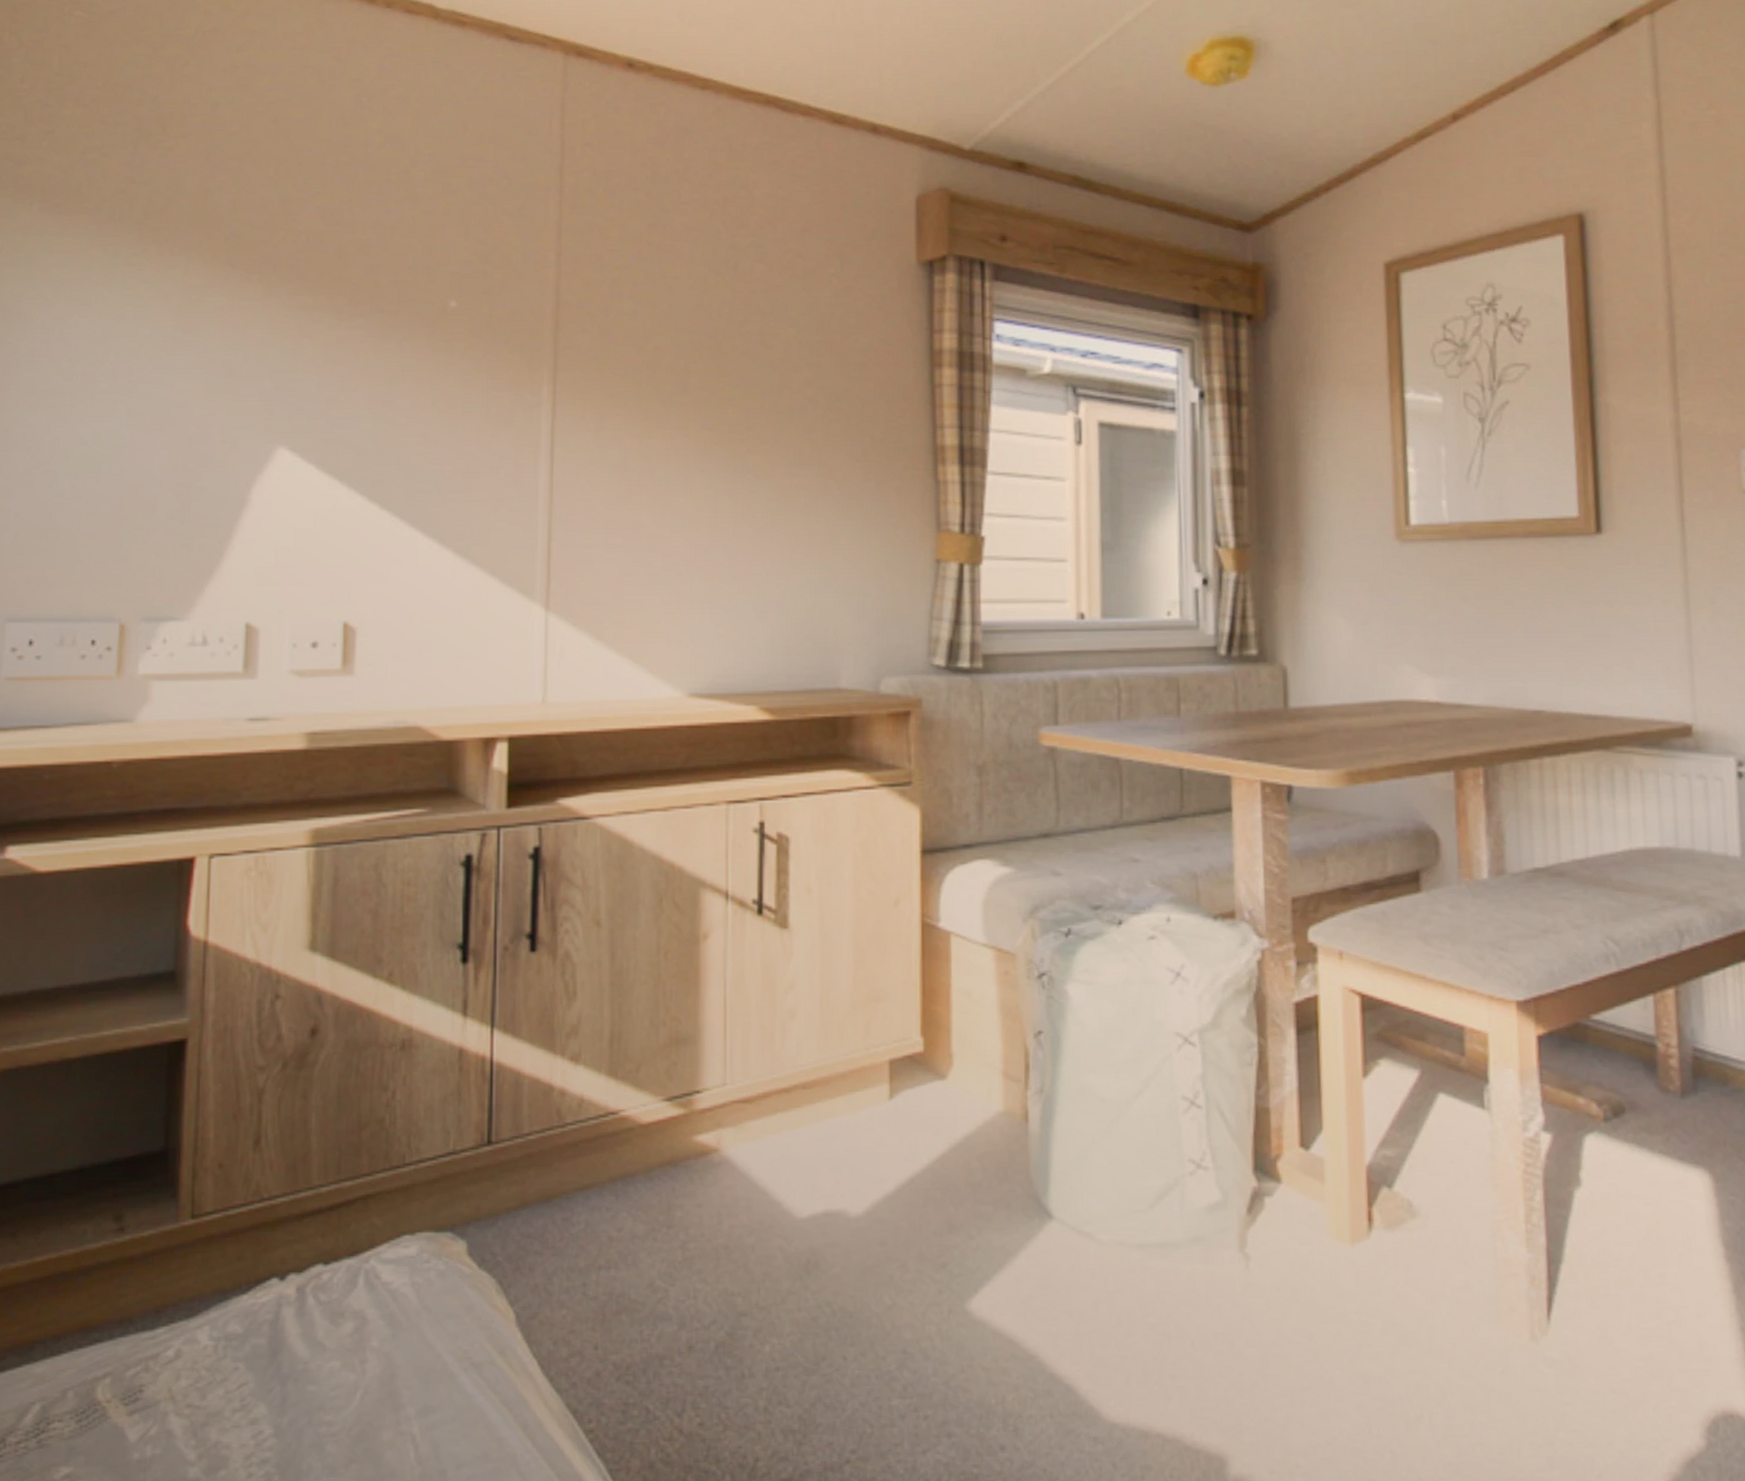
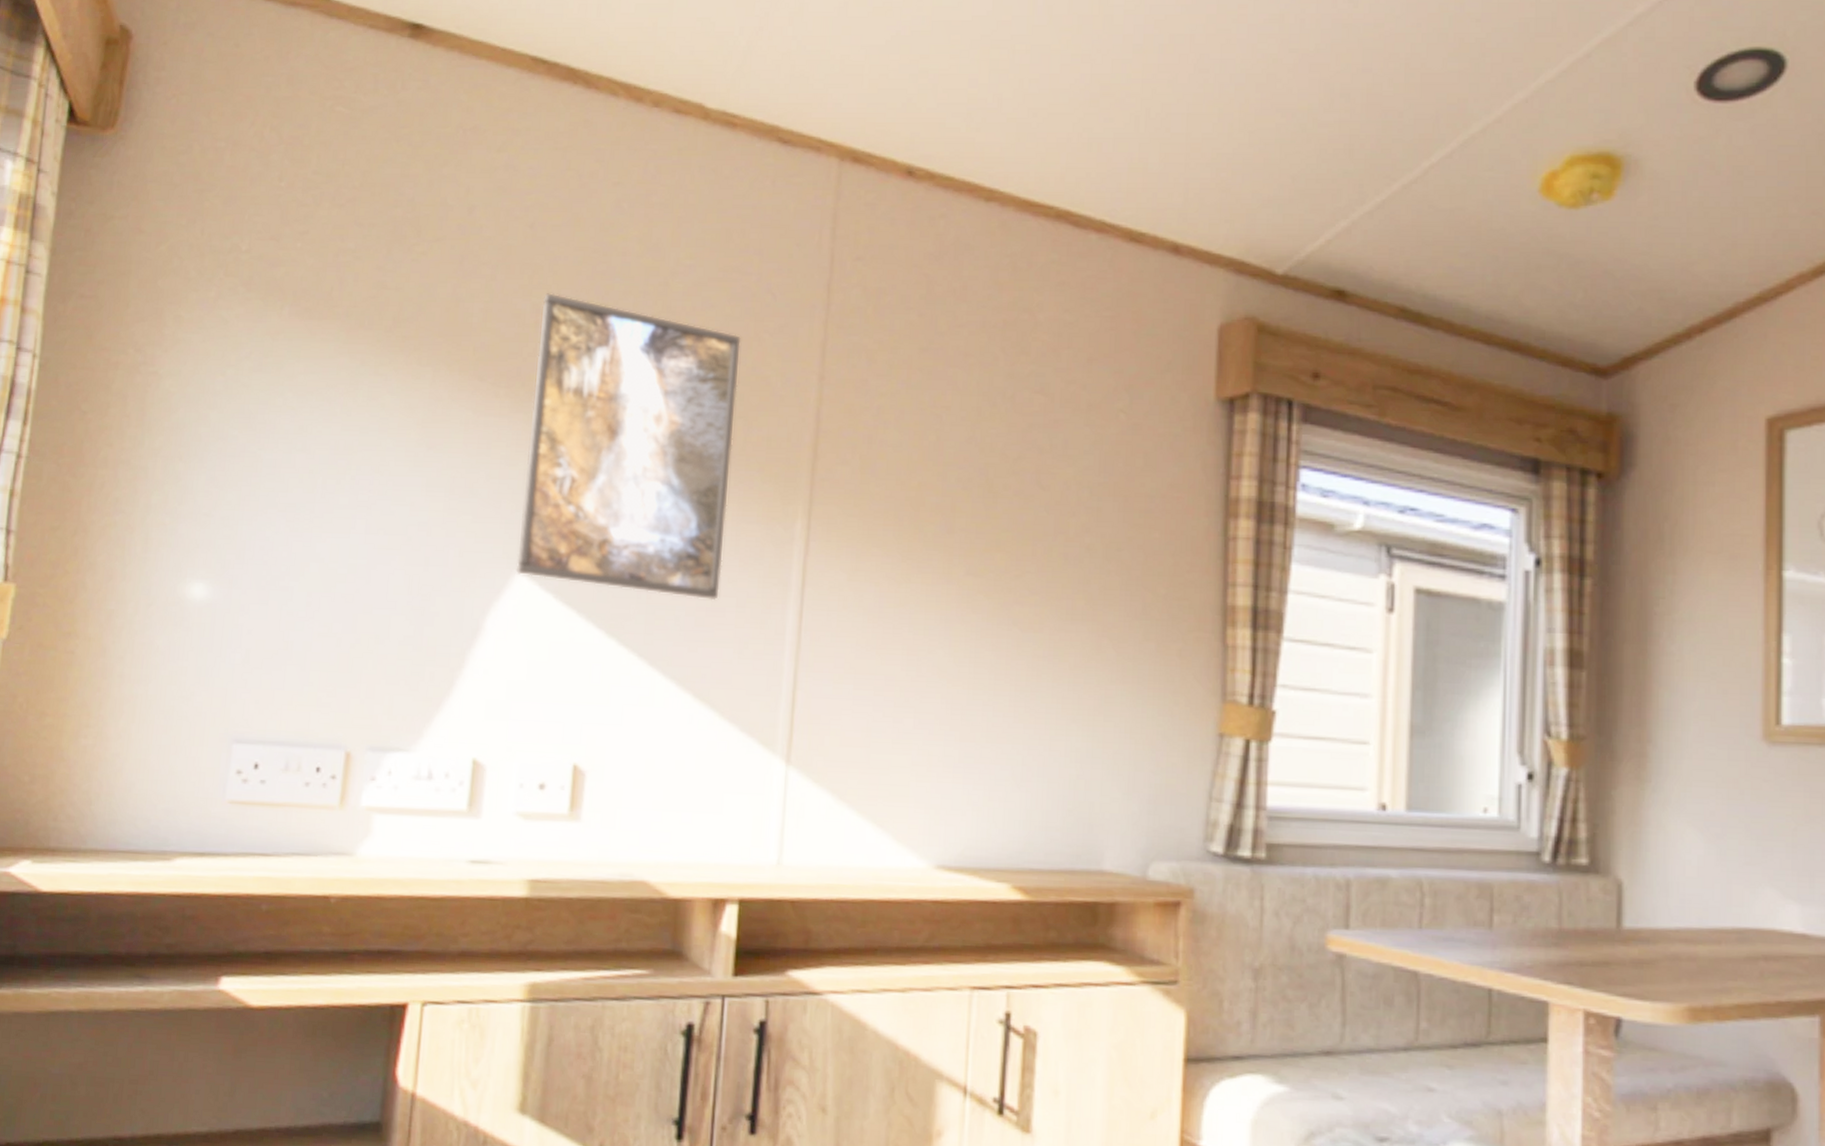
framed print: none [278,183,481,464] -> present [517,293,741,601]

